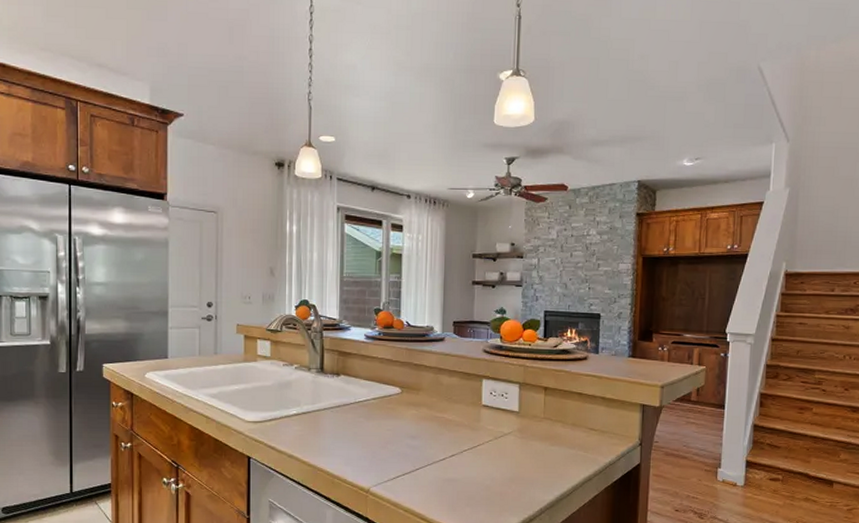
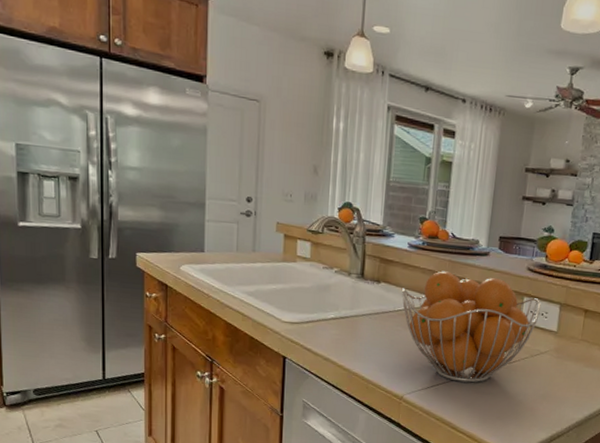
fruit basket: none [362,359,500,470] -> present [402,271,541,383]

